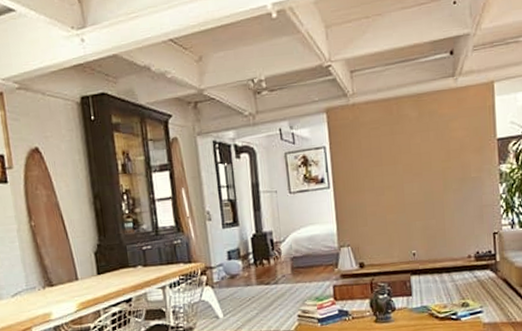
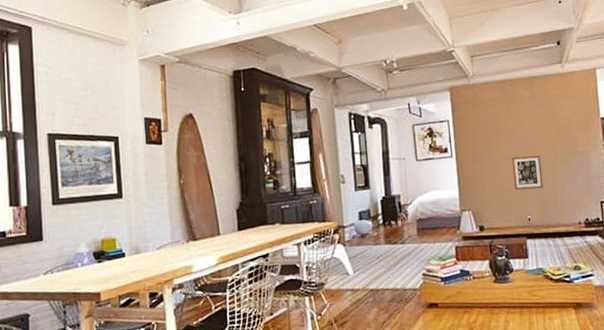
wall art: none [395,183,430,223] -> present [511,155,544,190]

